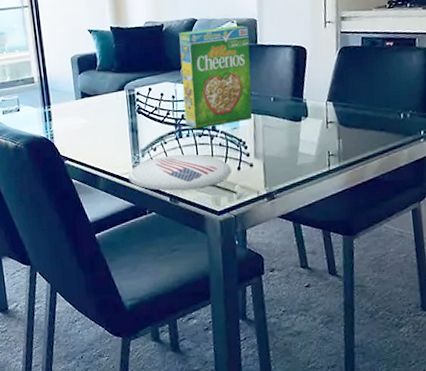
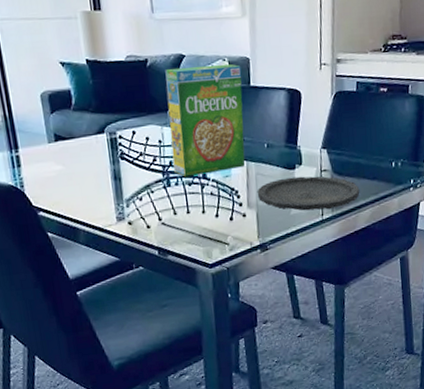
plate: present [128,154,231,191] -> none [112,203,223,244]
plate: none [263,127,368,162] -> present [257,176,360,211]

